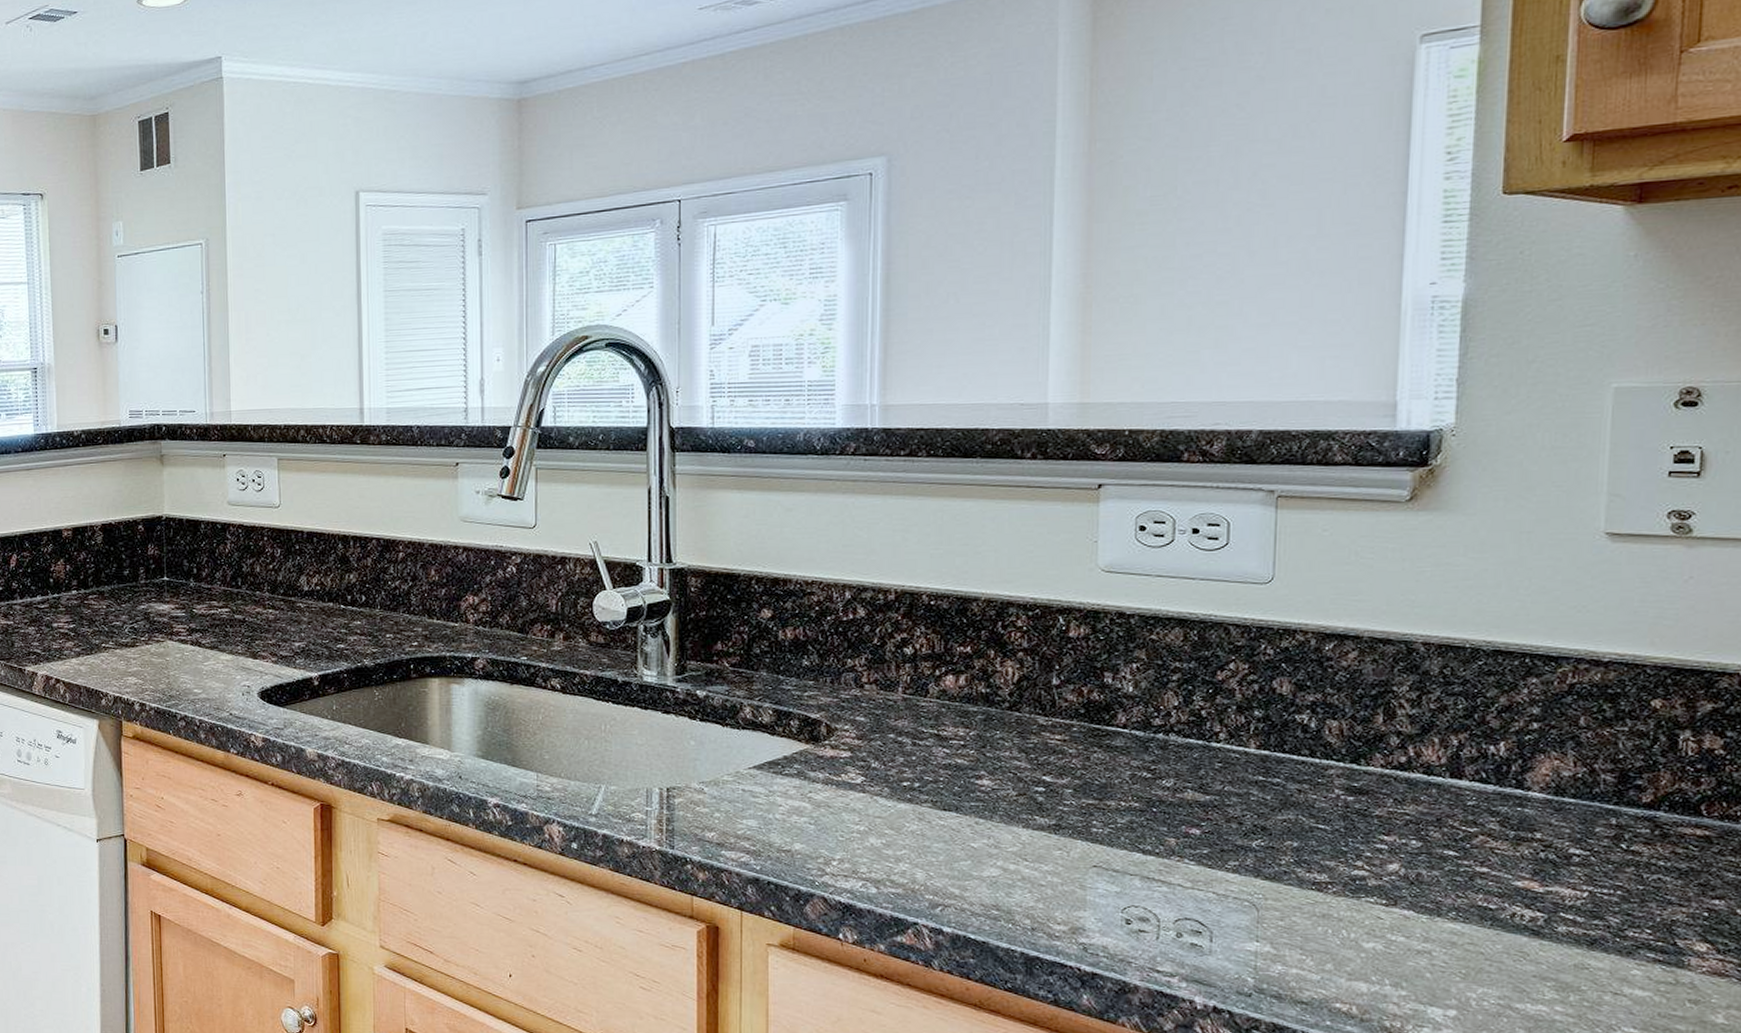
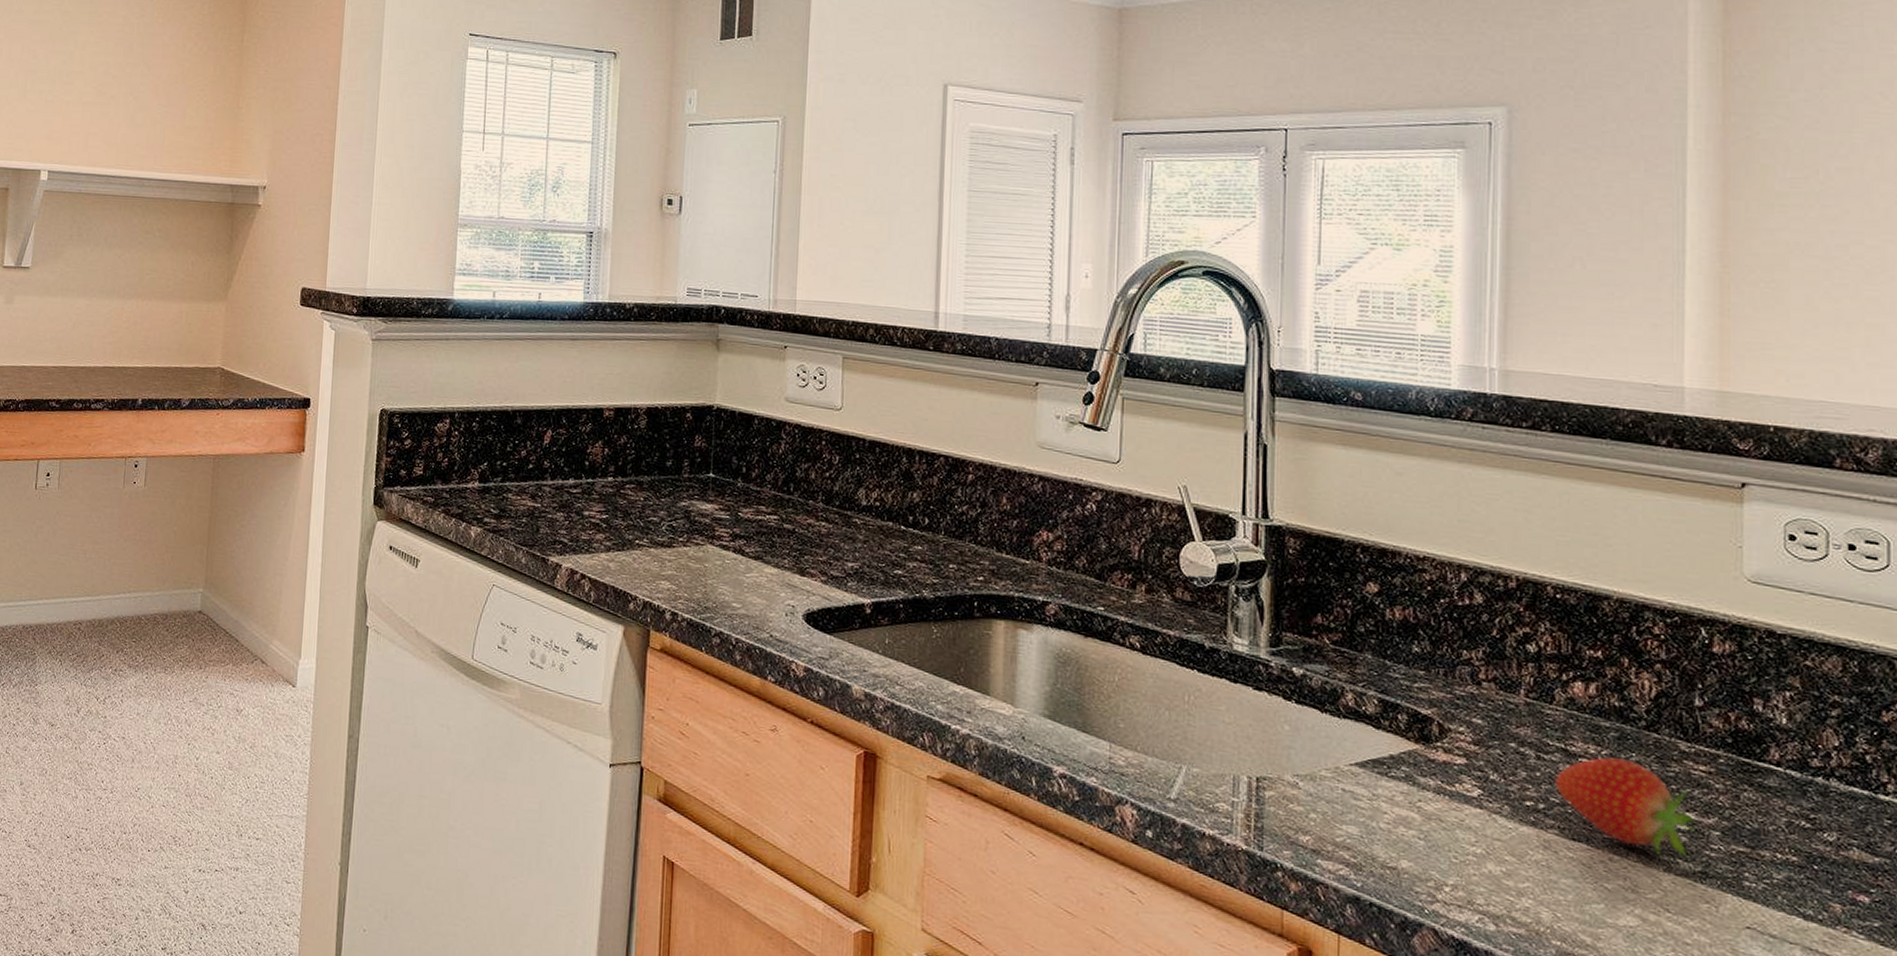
fruit: none [929,736,1051,816] -> present [1555,757,1696,858]

